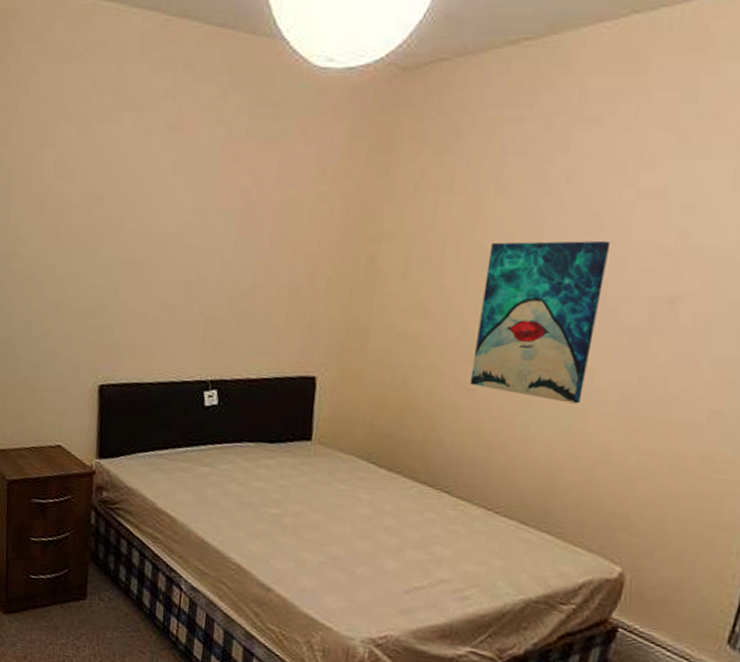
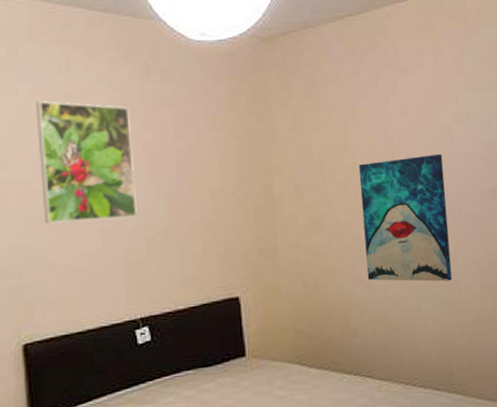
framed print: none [132,132,232,272] -> present [35,101,137,223]

